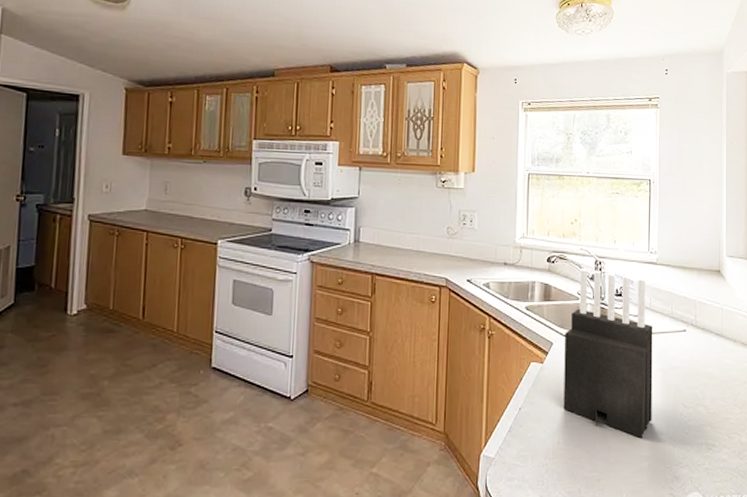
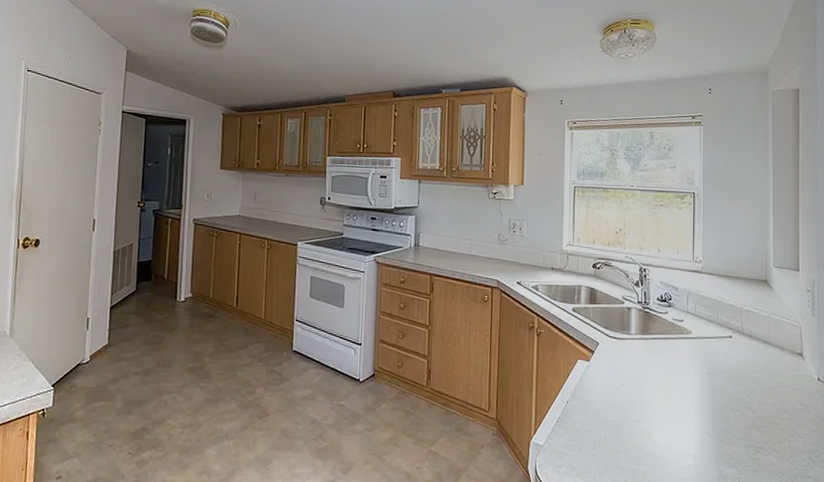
knife block: present [563,267,653,439] -> none [609,274,698,437]

